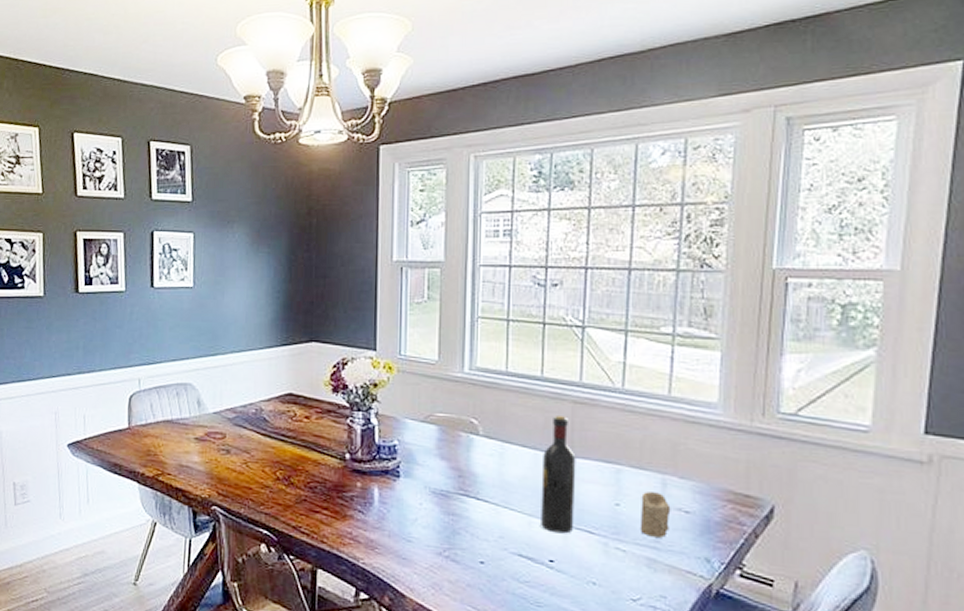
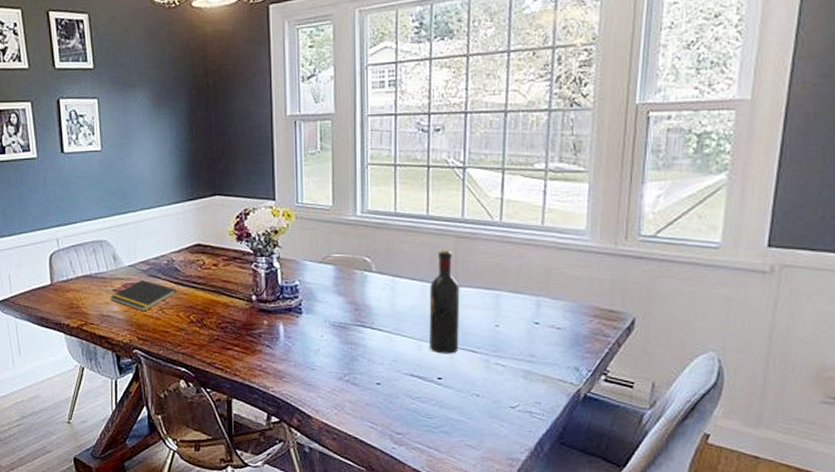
notepad: none [190,429,264,464] -> present [110,280,177,312]
candle: present [640,492,671,538] -> none [517,313,544,352]

